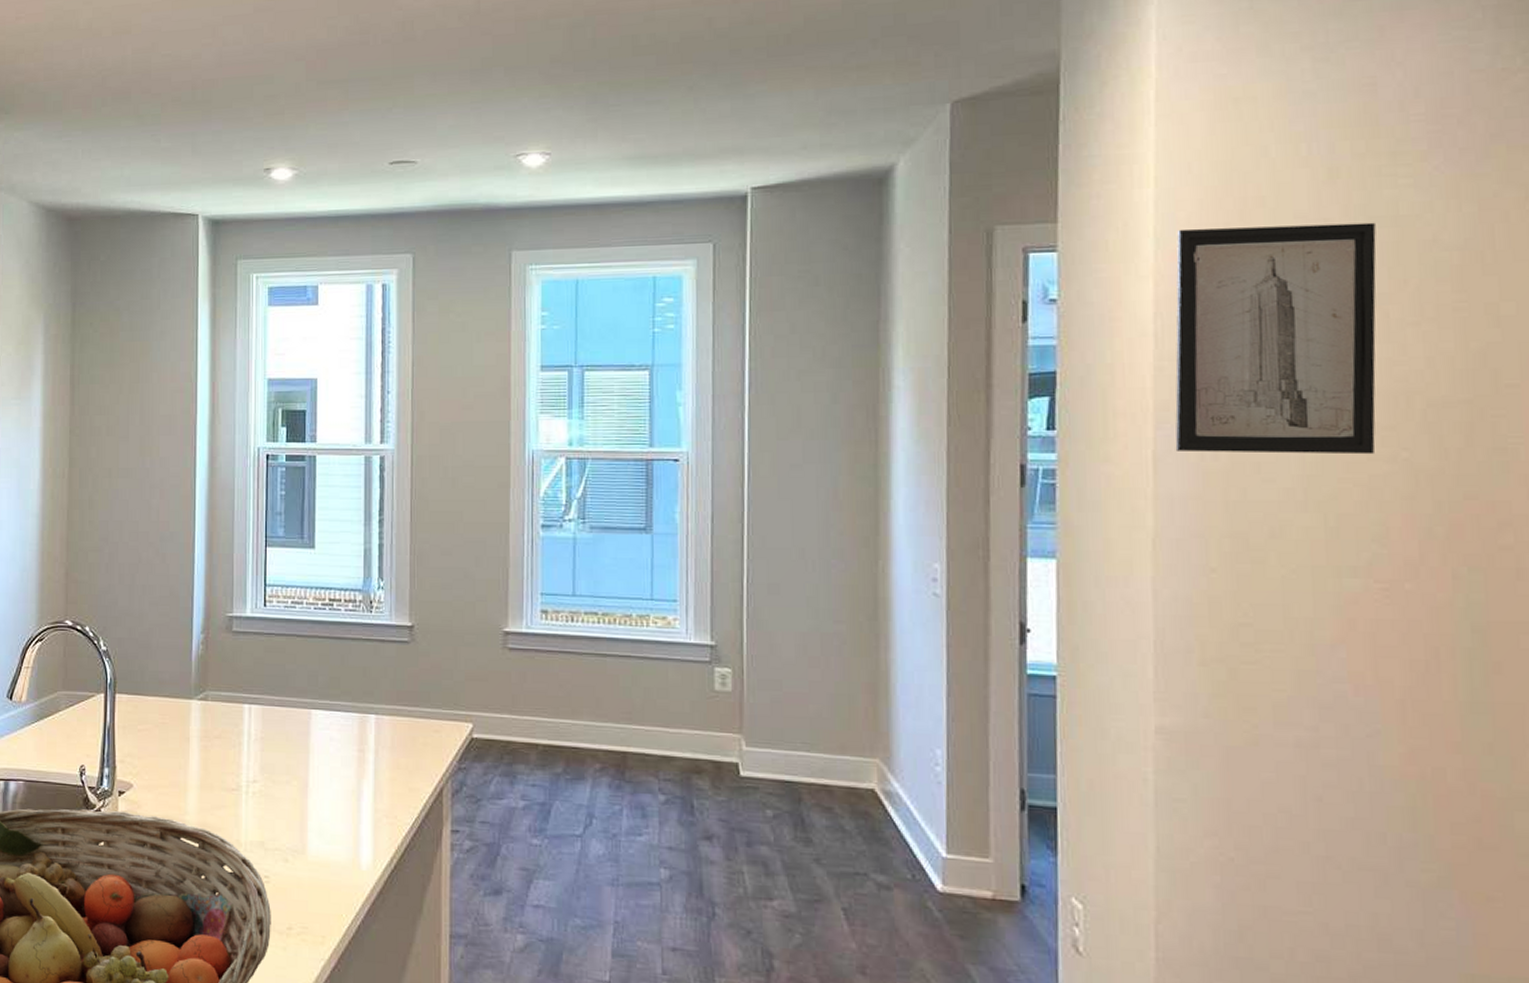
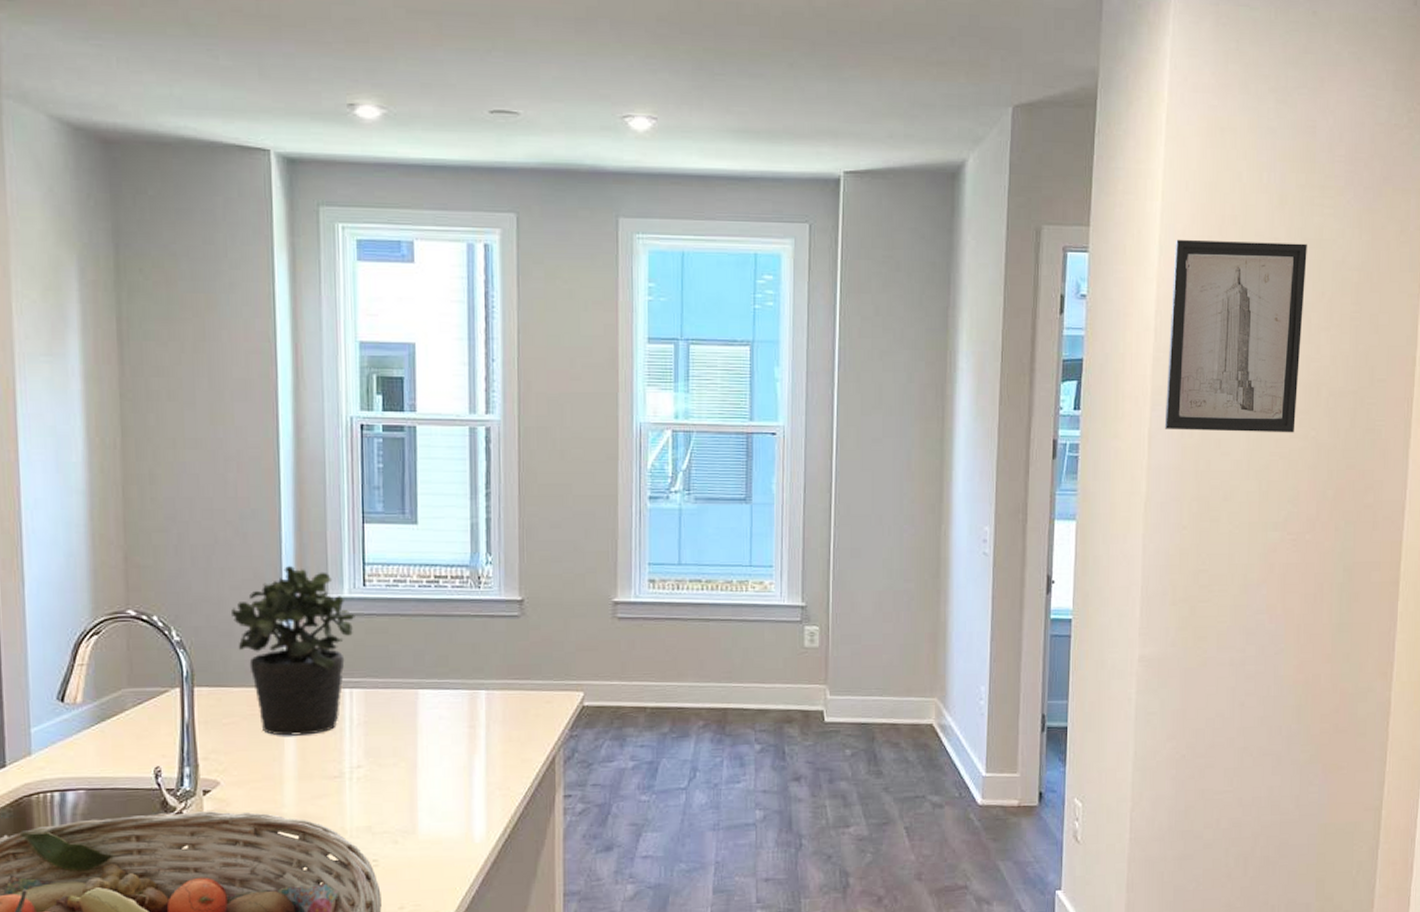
potted plant: none [150,584,256,747] -> present [232,565,355,736]

